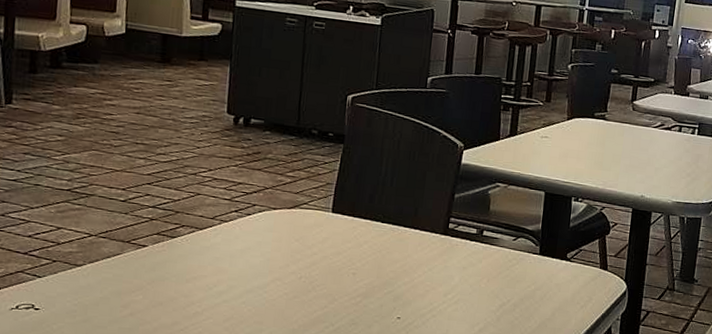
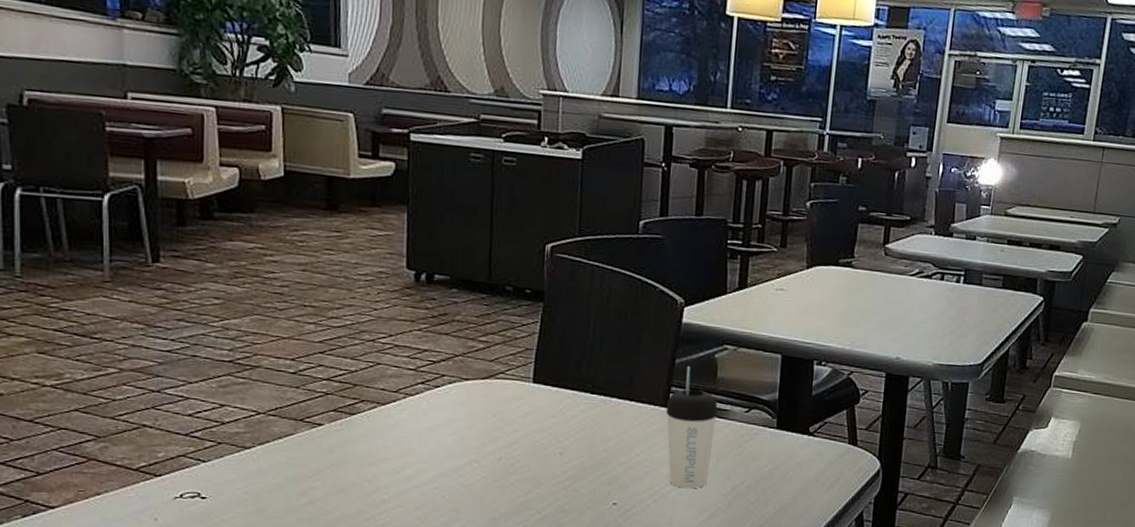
beverage cup: none [445,200,490,306] -> present [666,366,718,489]

